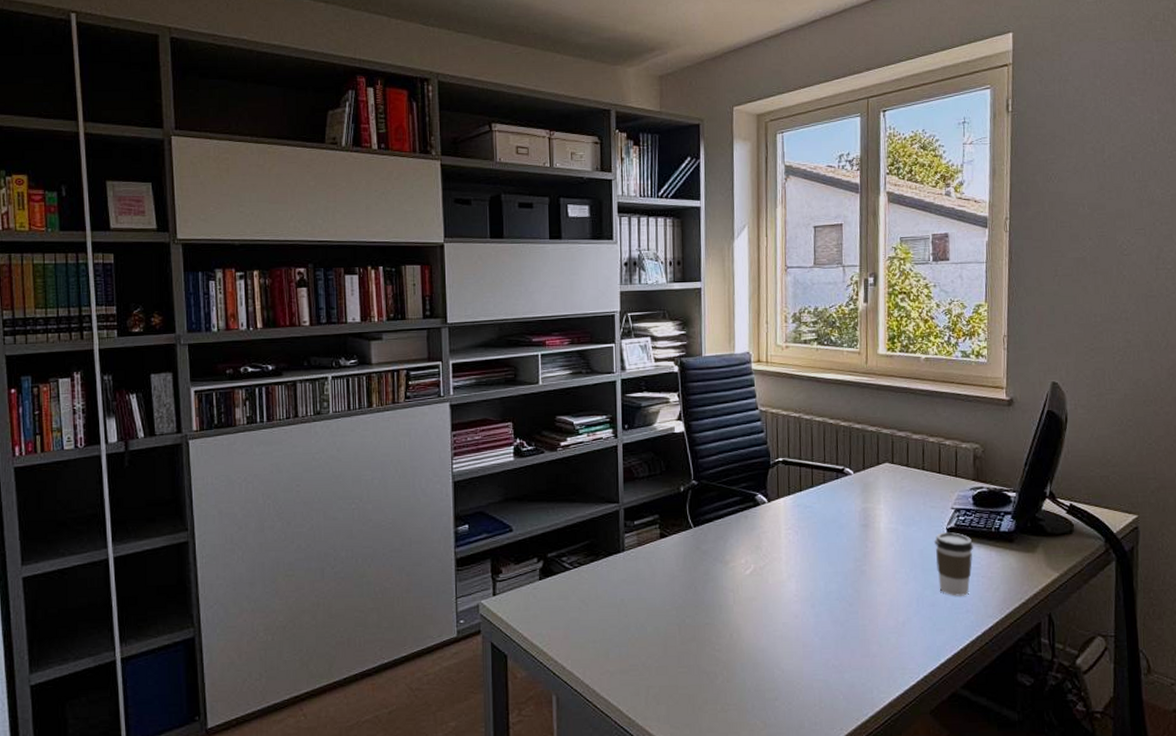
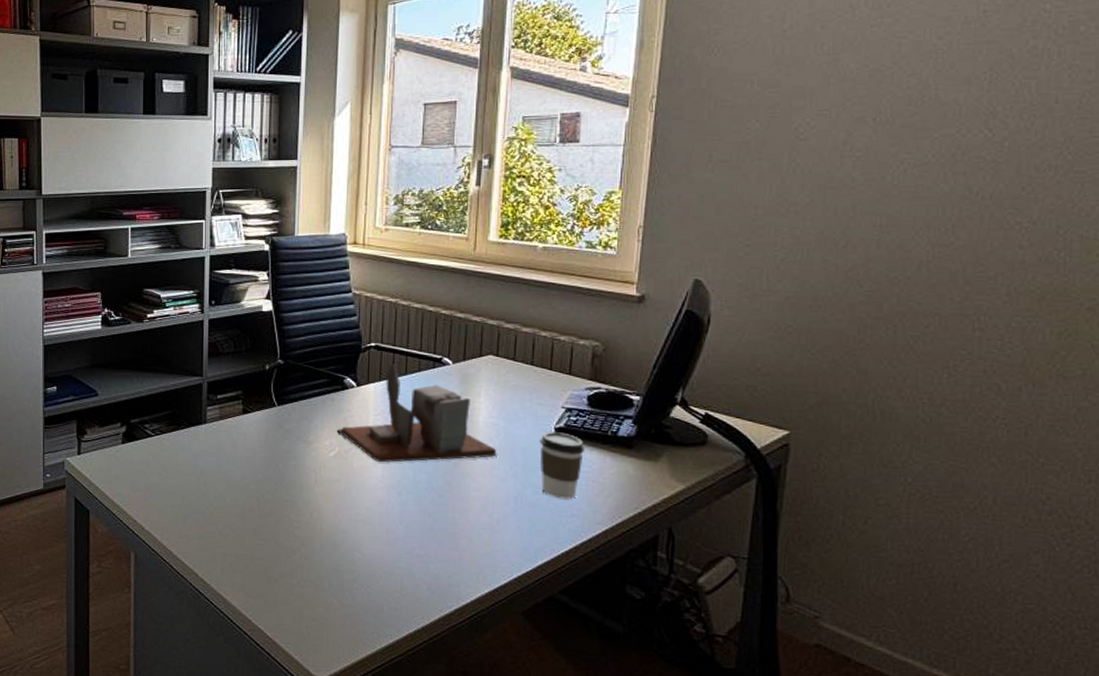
desk organizer: none [752,477,898,577] -> present [337,363,497,463]

